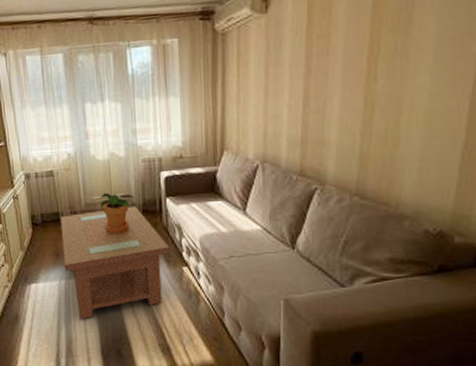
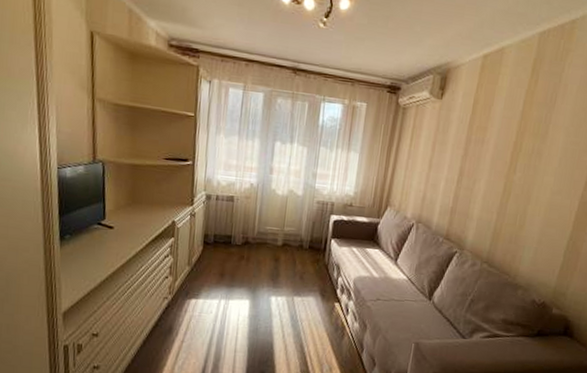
coffee table: present [60,206,170,320] -> none [226,239,327,340]
potted plant: present [100,192,136,235] -> none [271,224,305,265]

